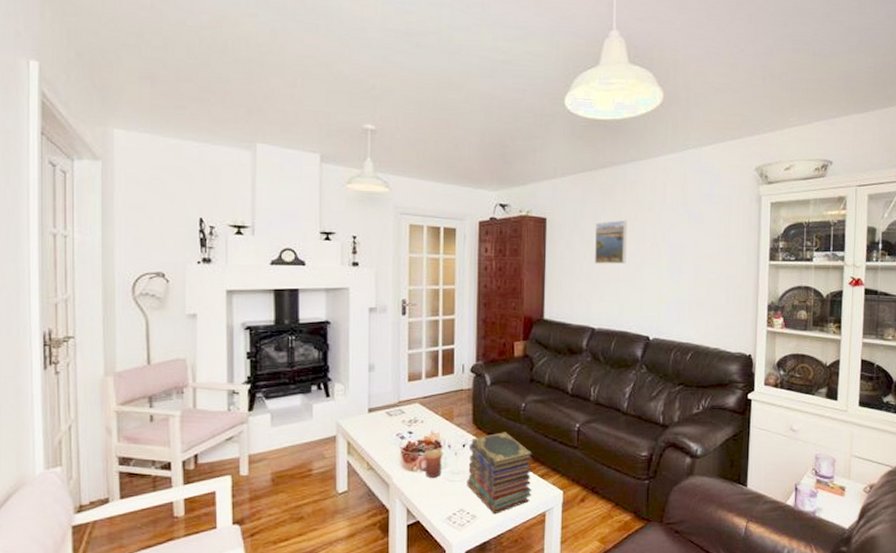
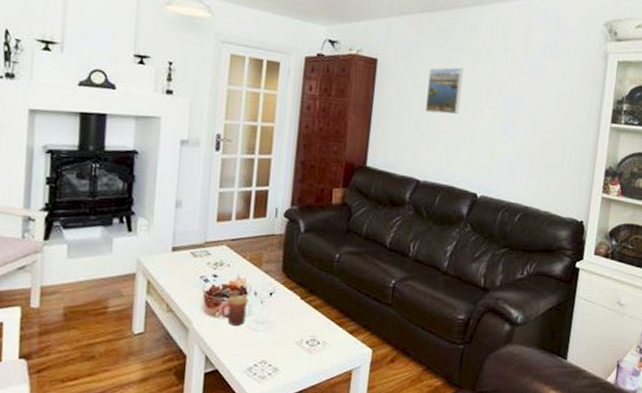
book stack: present [466,432,533,513] -> none [270,282,344,368]

